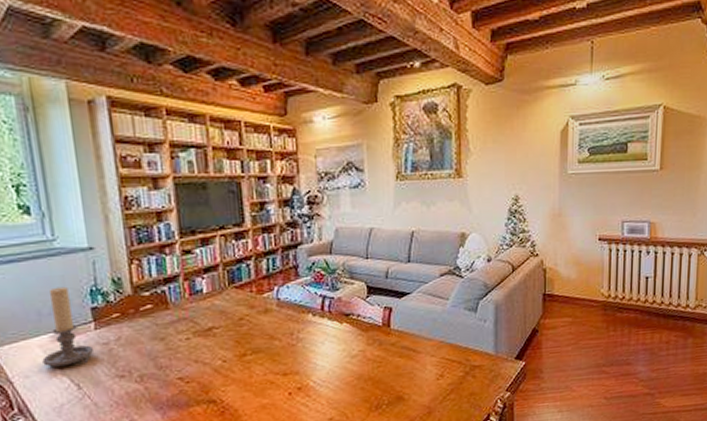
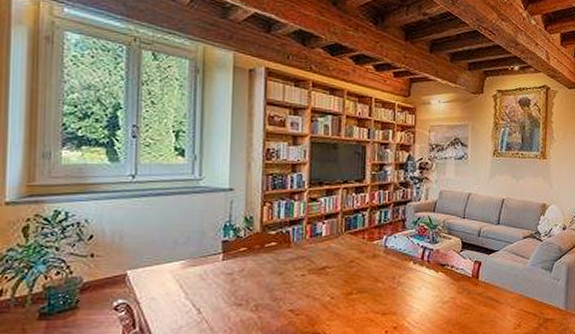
candle holder: present [42,286,95,367] -> none [170,220,219,291]

